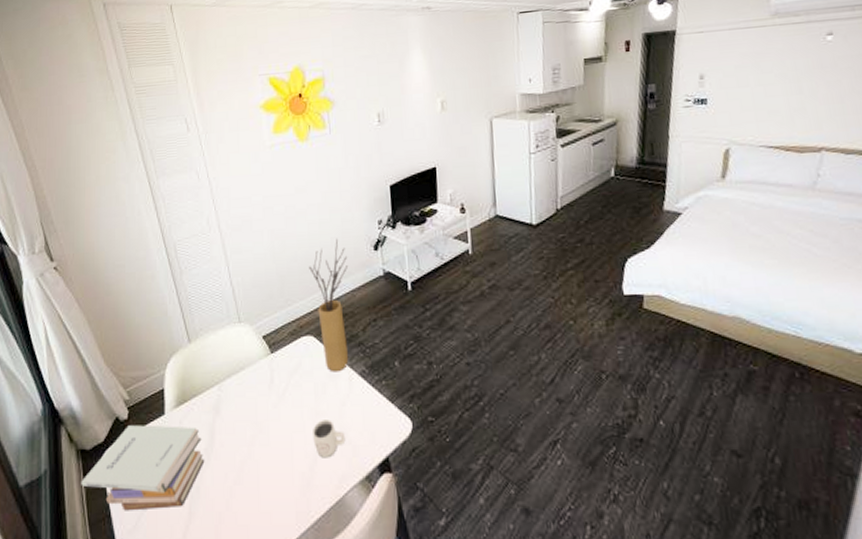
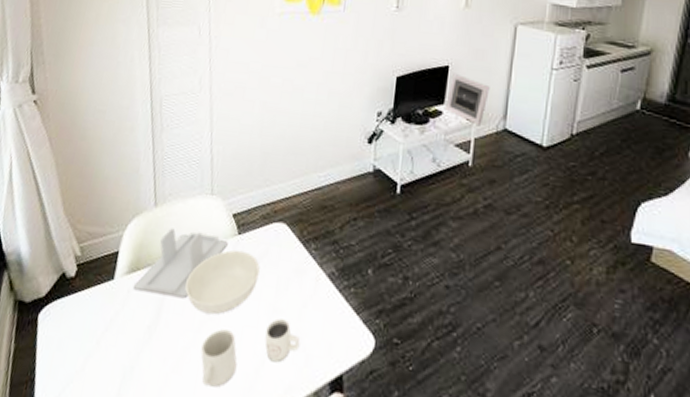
books: present [81,425,205,511] -> none [11,284,147,386]
napkin holder: none [183,358,263,420] -> present [133,228,228,299]
bowl: none [230,367,297,428] -> present [184,250,260,315]
cup: none [257,438,293,490] -> present [200,329,237,388]
vase: present [309,238,349,372] -> none [293,123,338,269]
picture frame: none [439,172,477,216] -> present [445,73,490,125]

